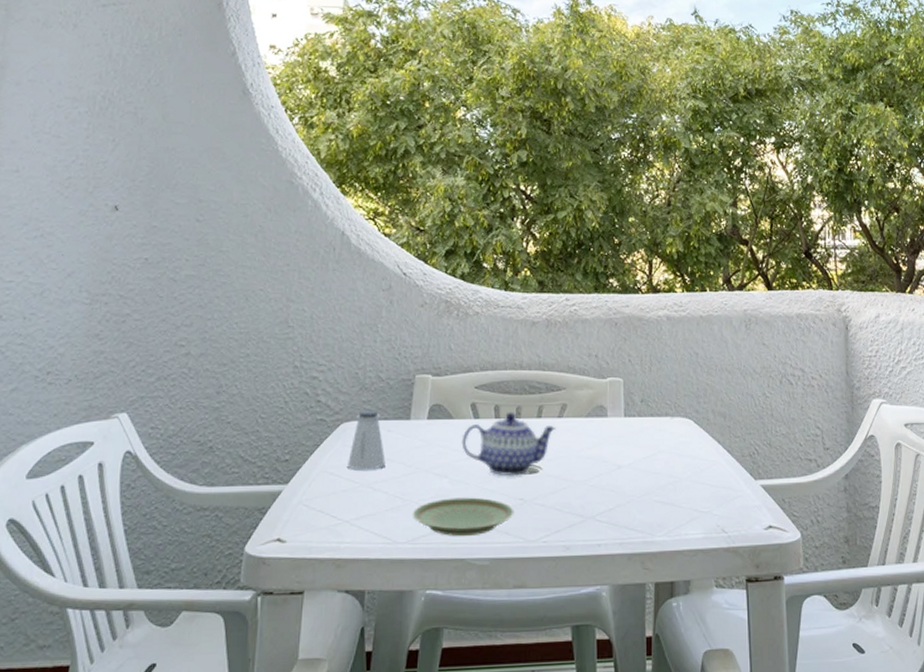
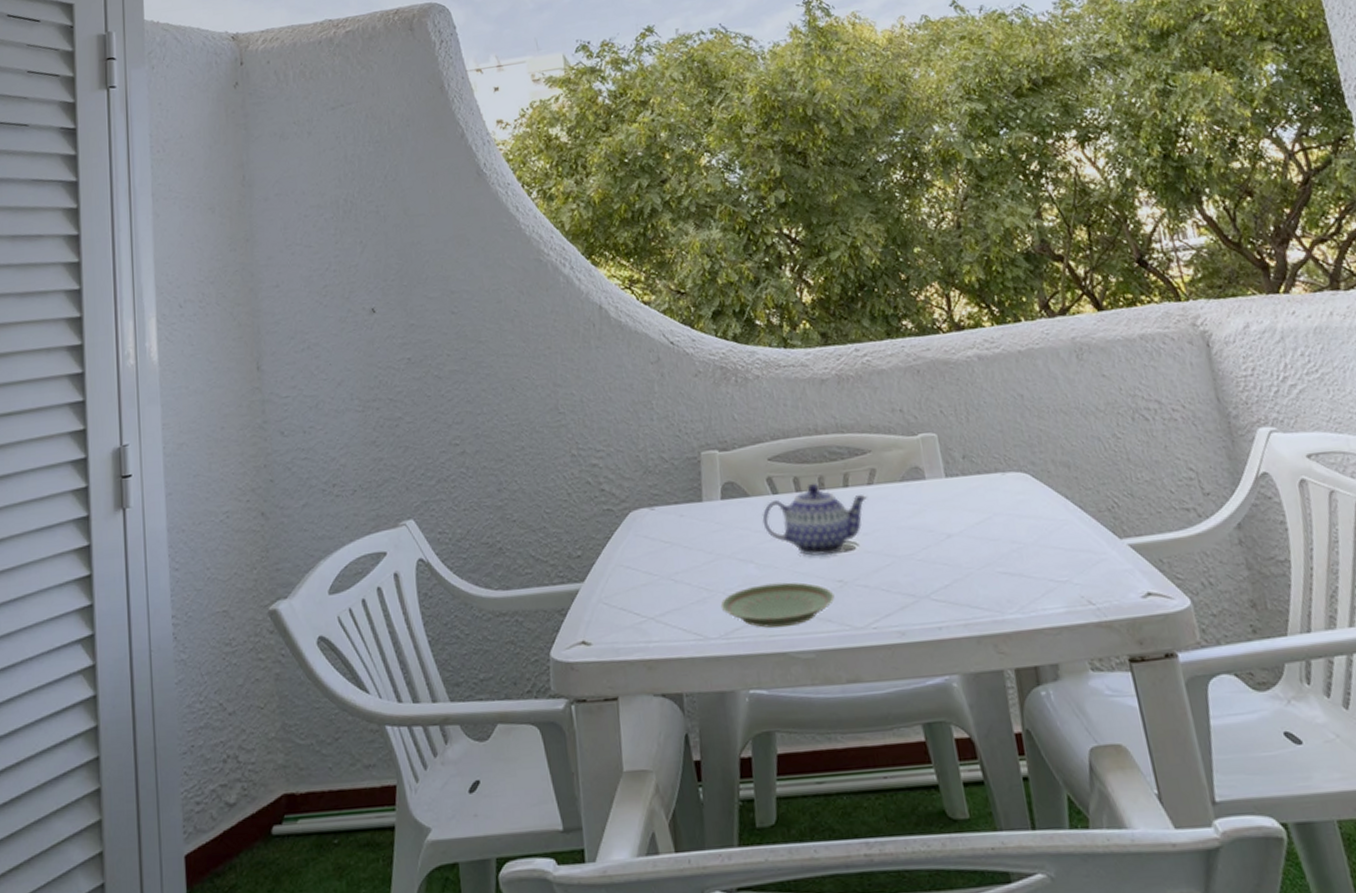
saltshaker: present [348,410,386,470] -> none [643,494,684,562]

